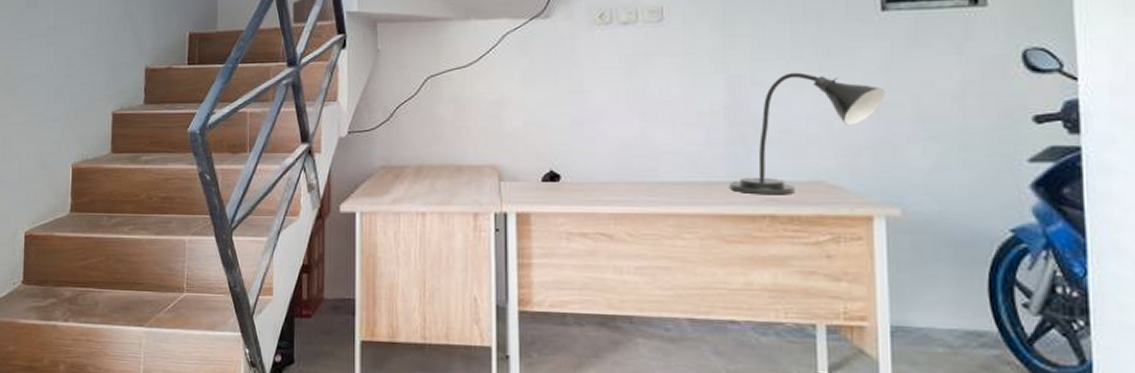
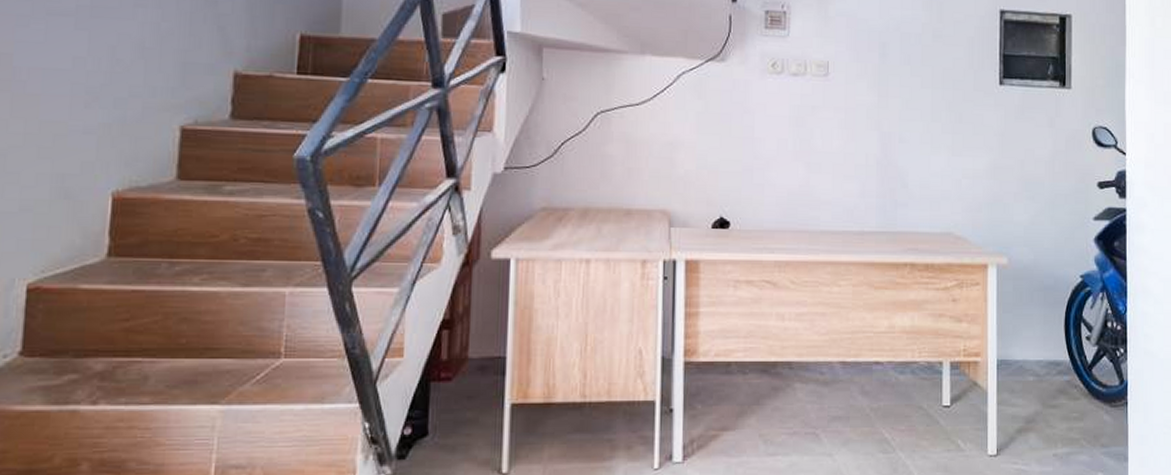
desk lamp: present [730,72,885,195] -> none [879,133,1000,245]

